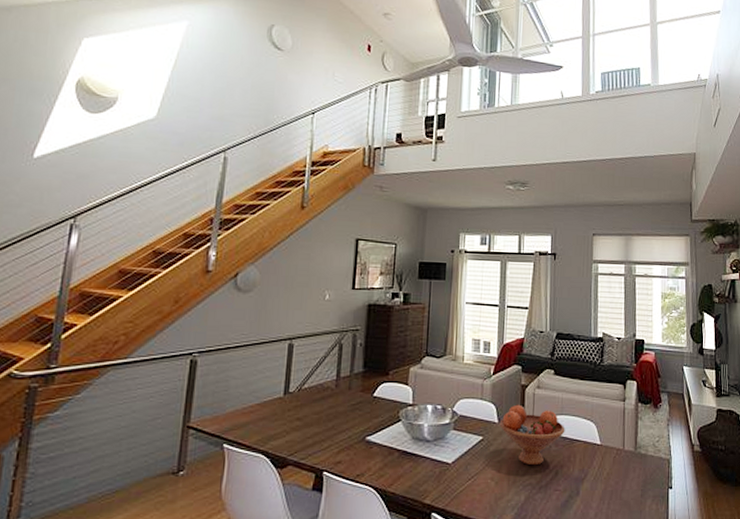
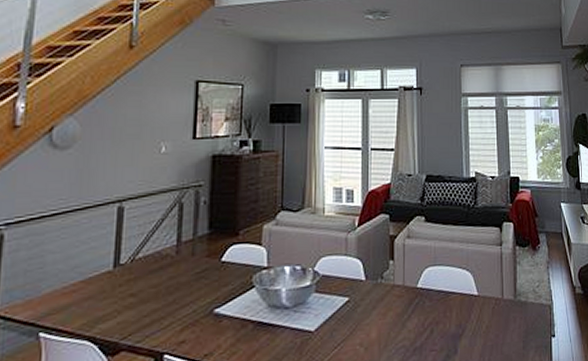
fruit bowl: present [499,404,565,466] -> none [367,258,439,326]

